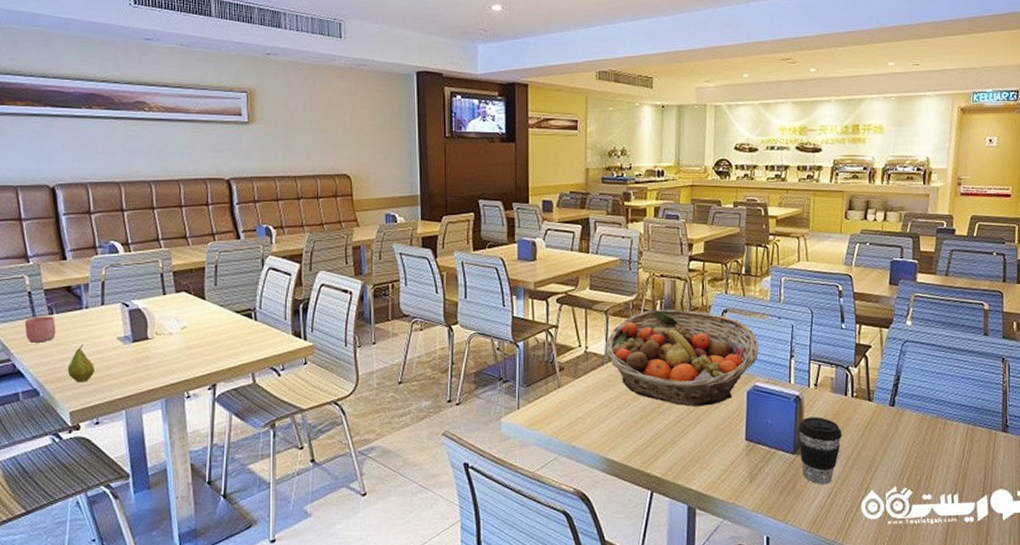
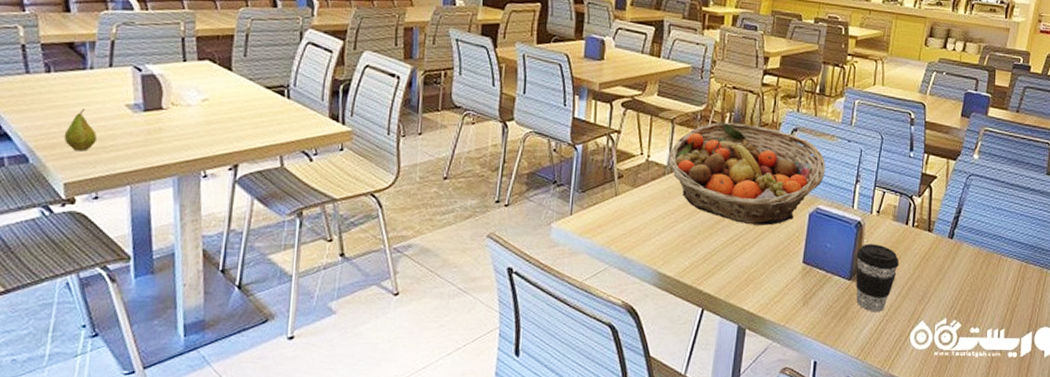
mug: present [24,316,56,343] -> none [15,73,54,103]

